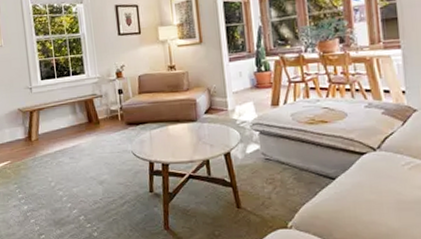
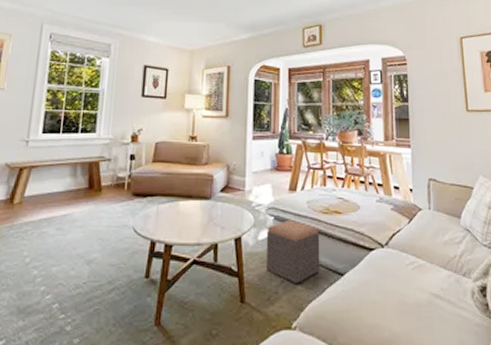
footstool: none [253,133,311,190] -> present [266,220,320,284]

